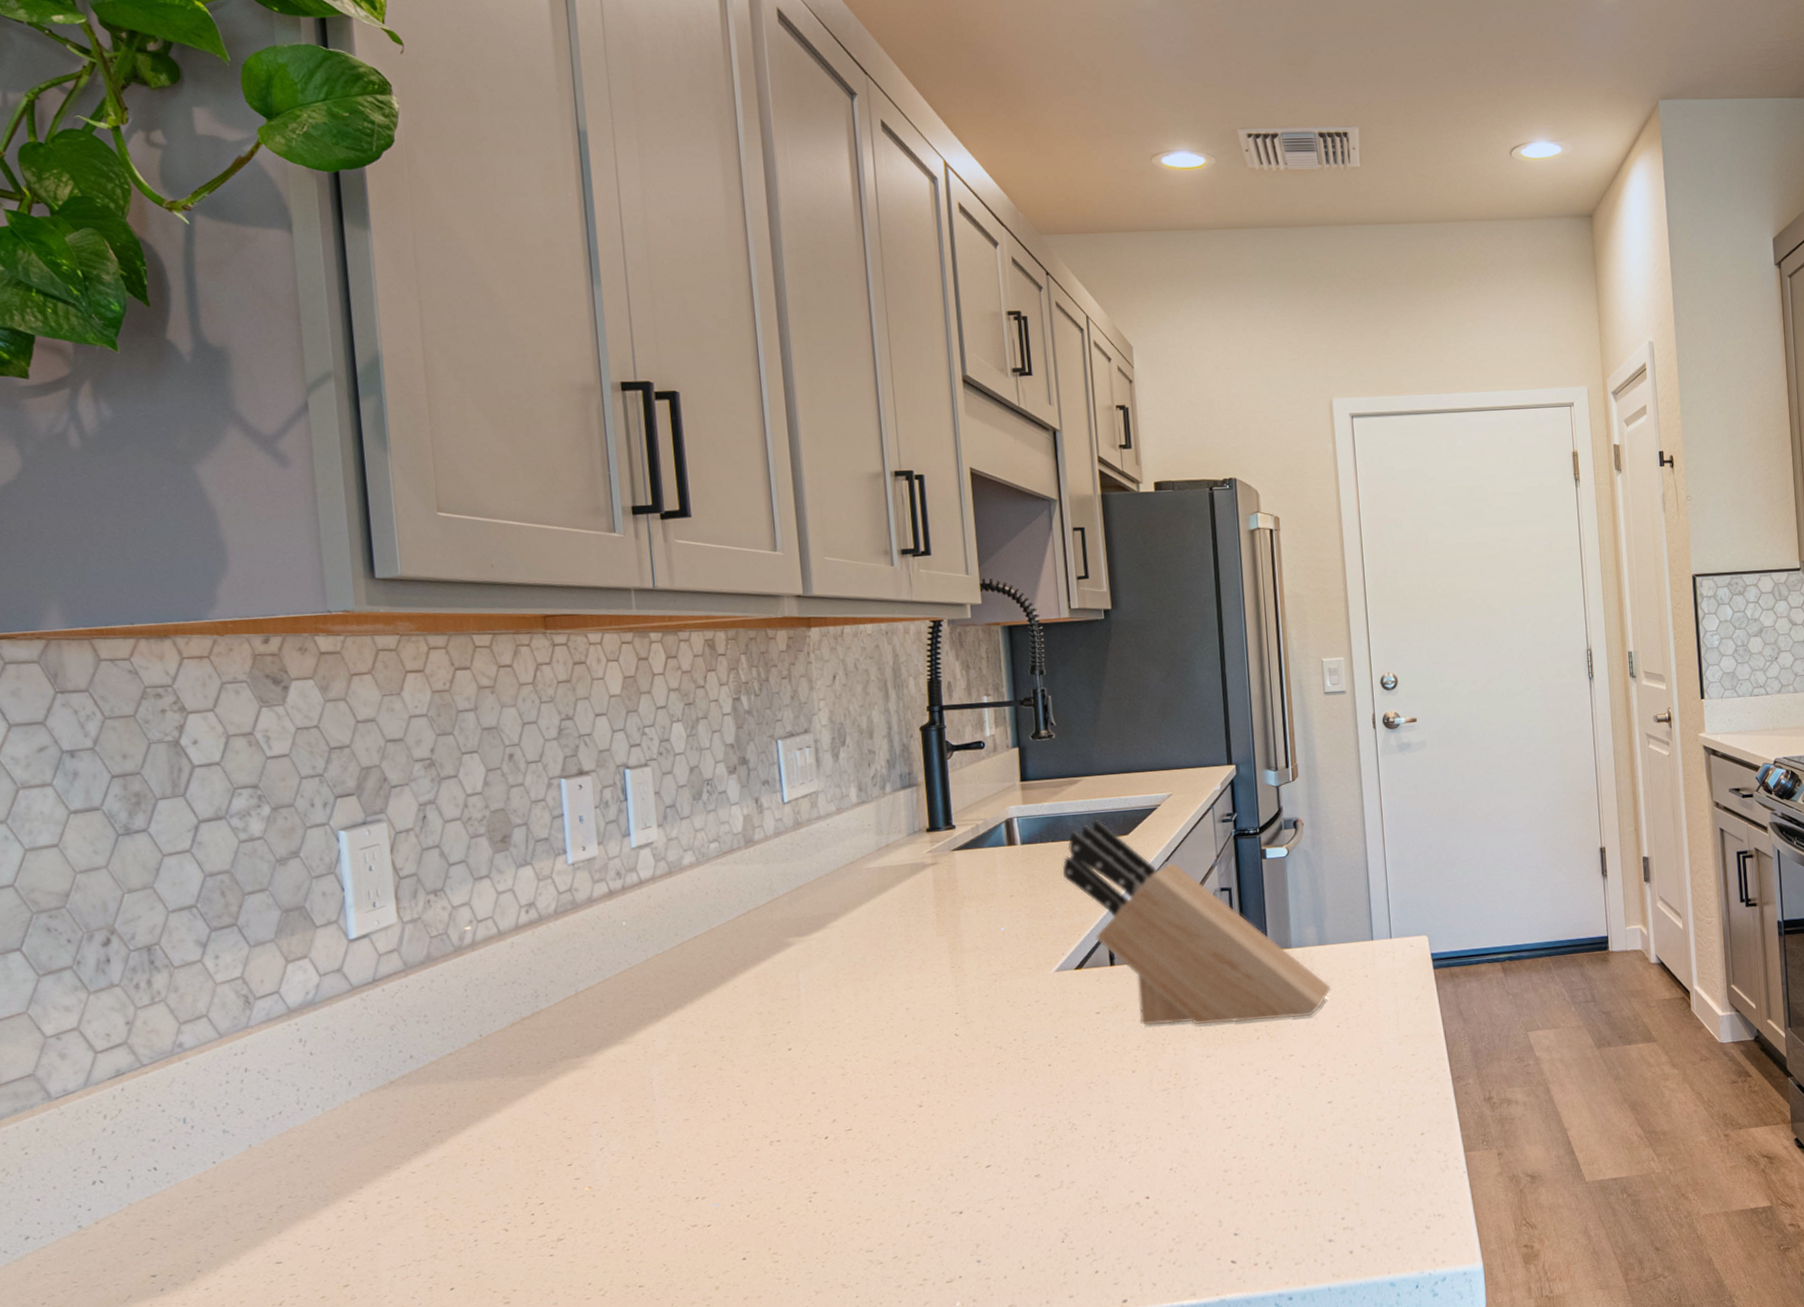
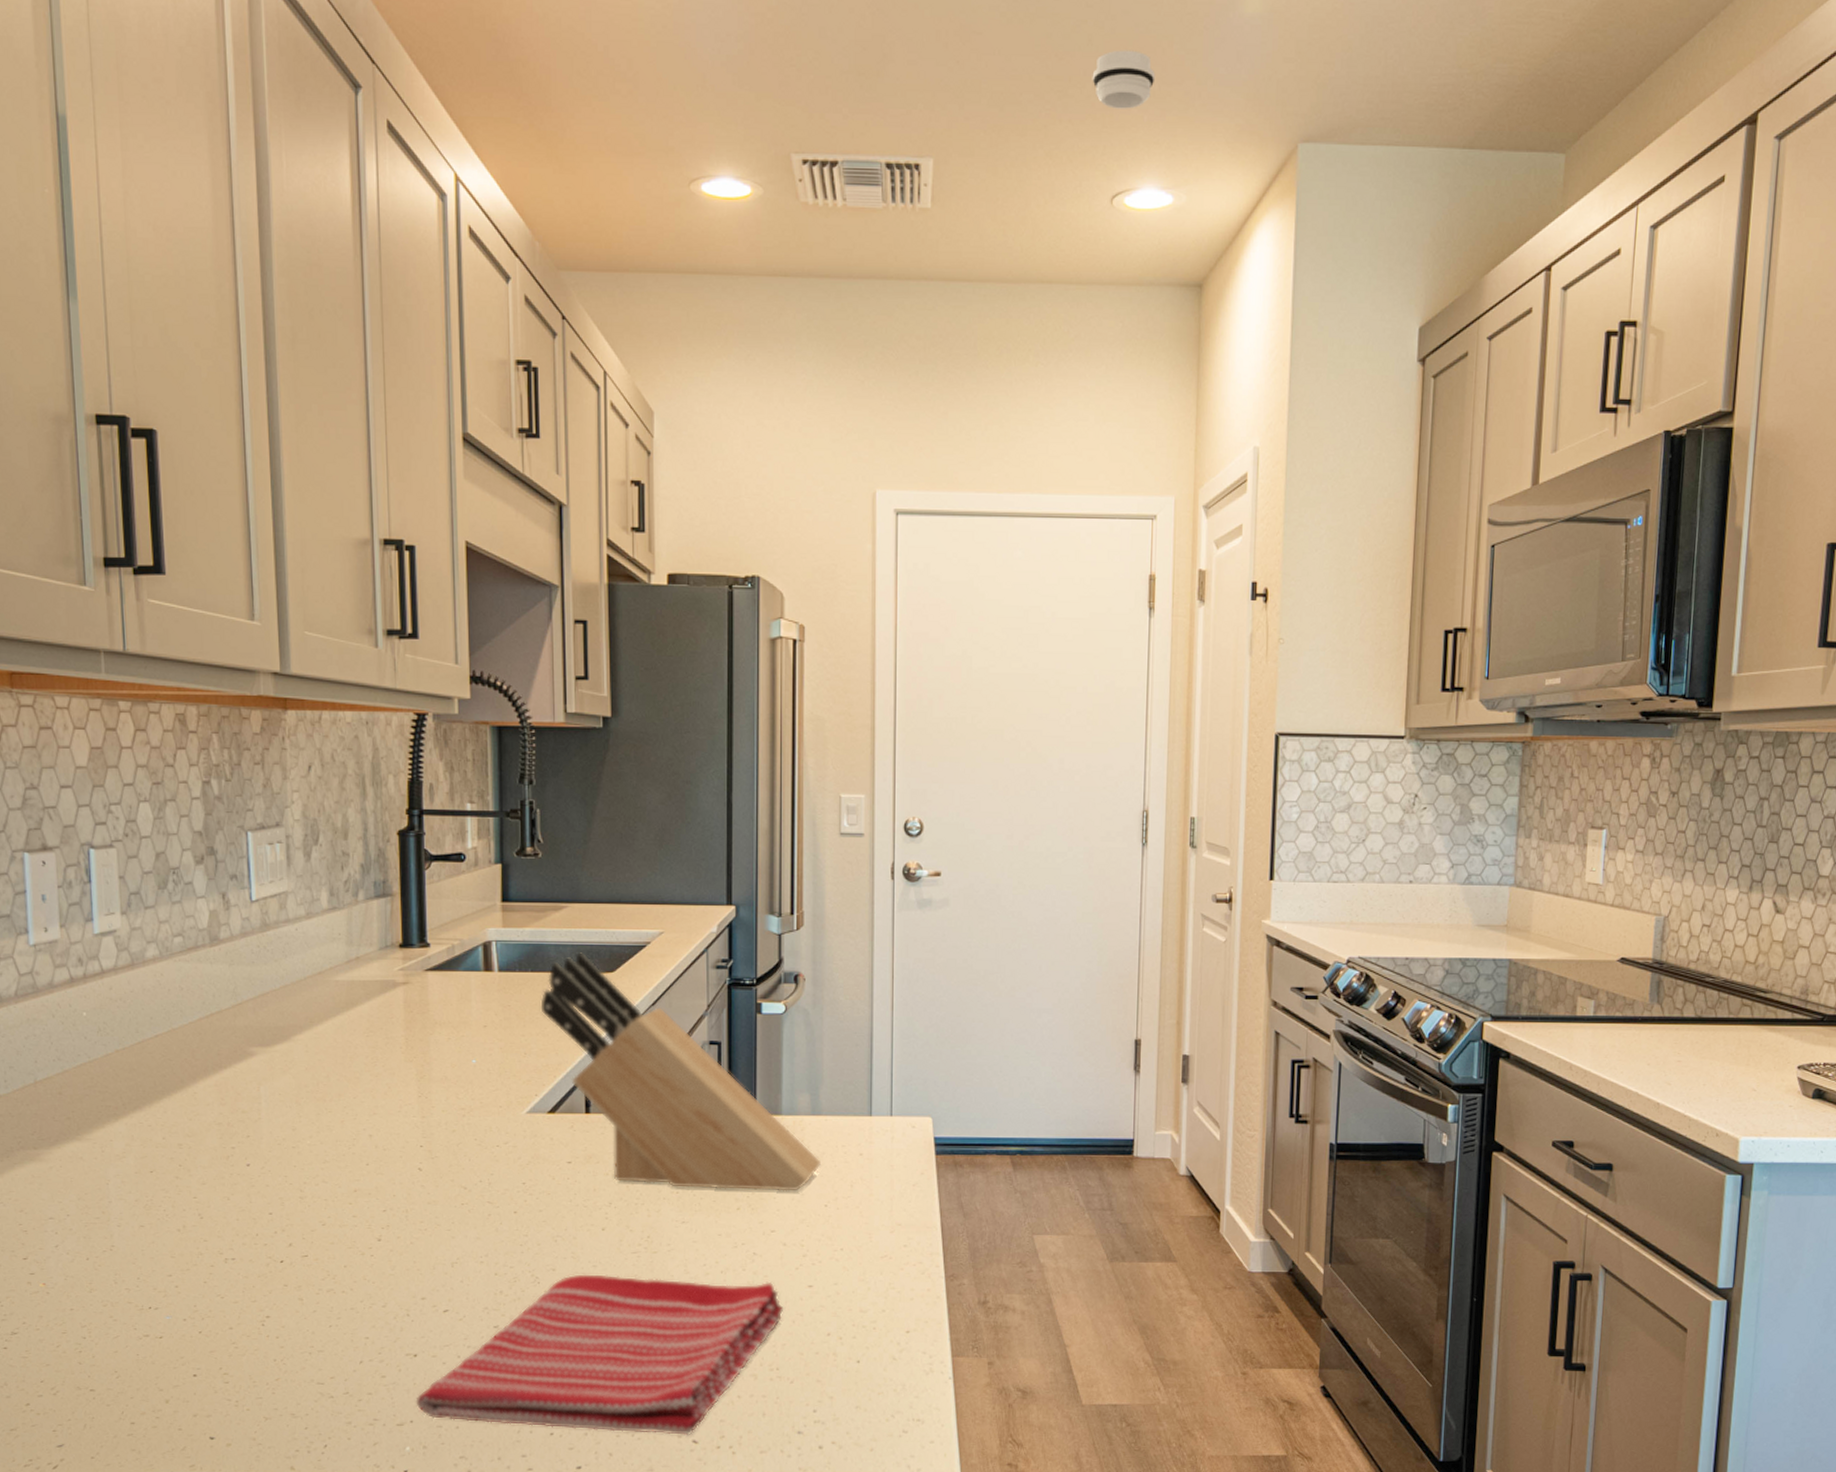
dish towel: none [963,1102,1307,1272] -> present [416,1274,783,1436]
smoke detector: none [1485,35,1537,81] -> present [1092,50,1156,109]

